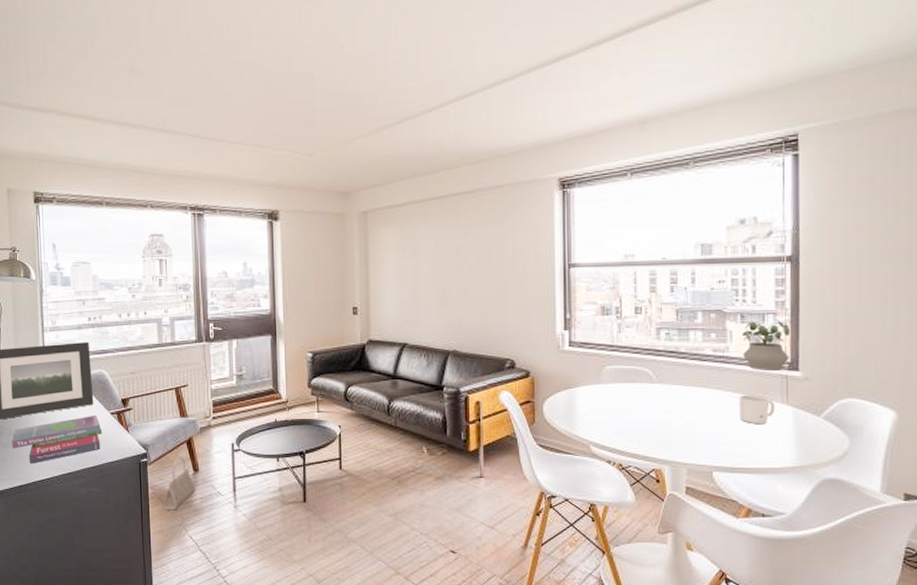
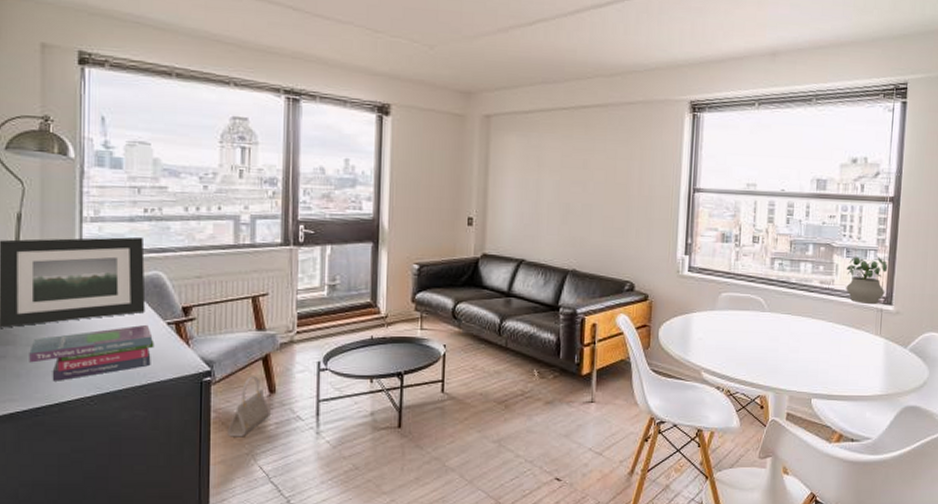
mug: present [739,394,774,425] -> none [838,325,869,355]

